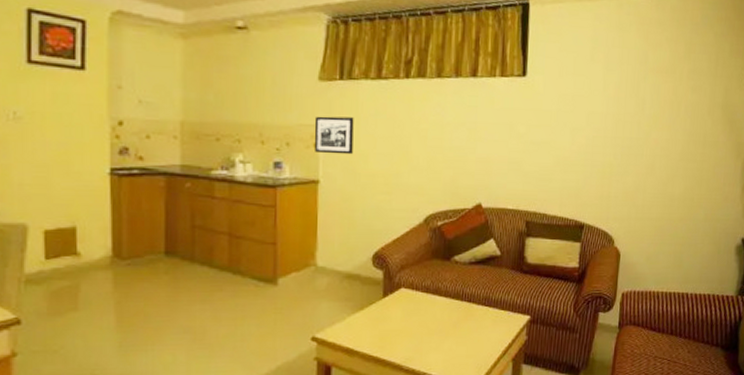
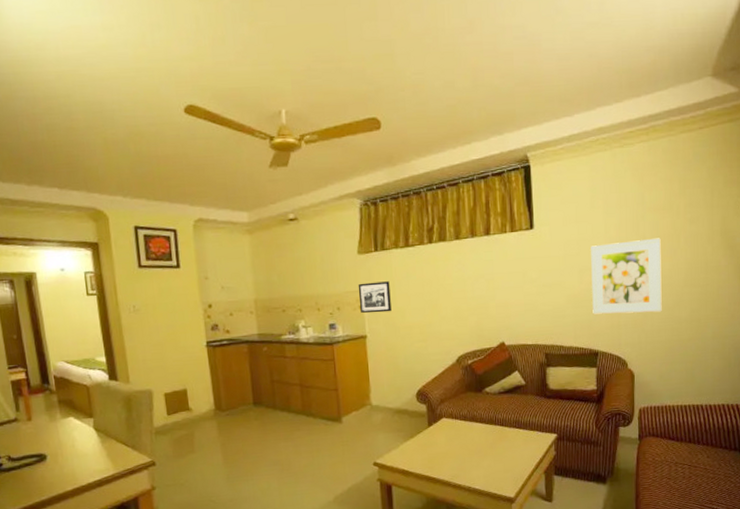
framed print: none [582,103,661,186] -> present [591,238,662,314]

